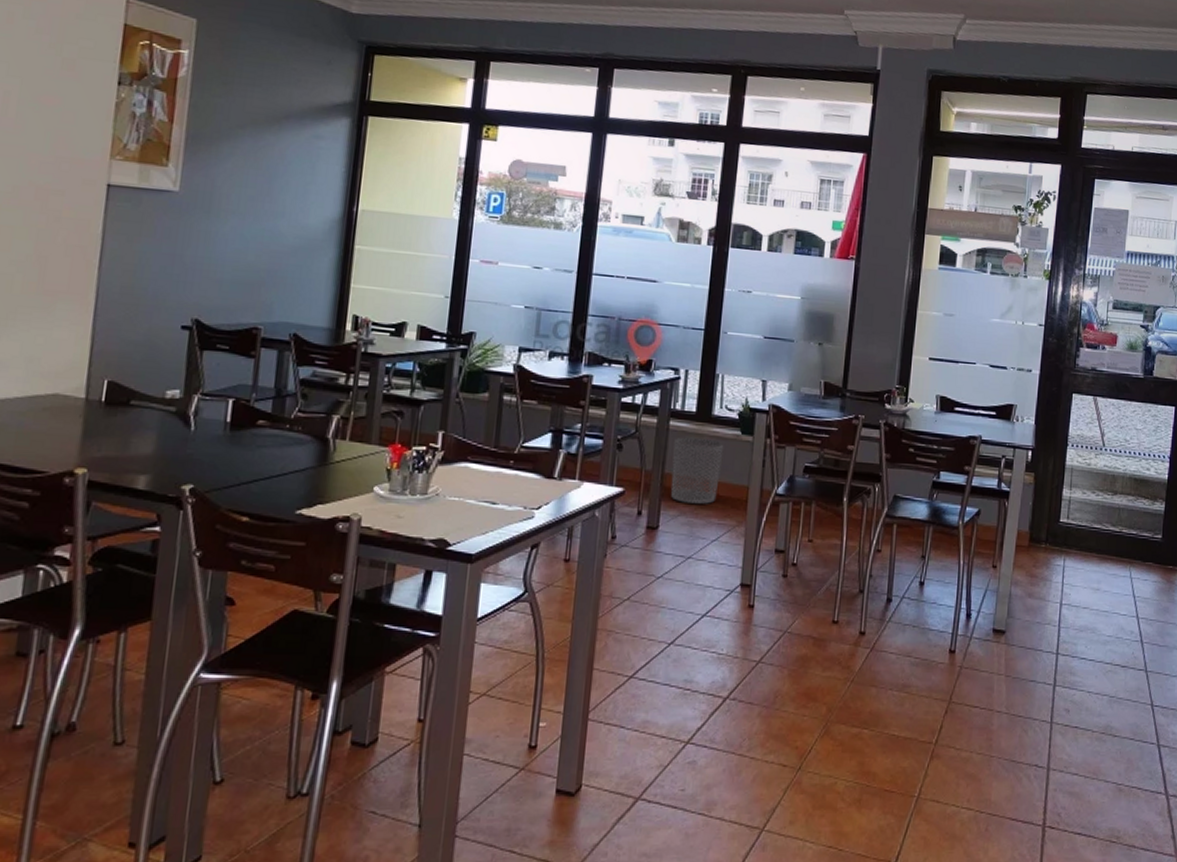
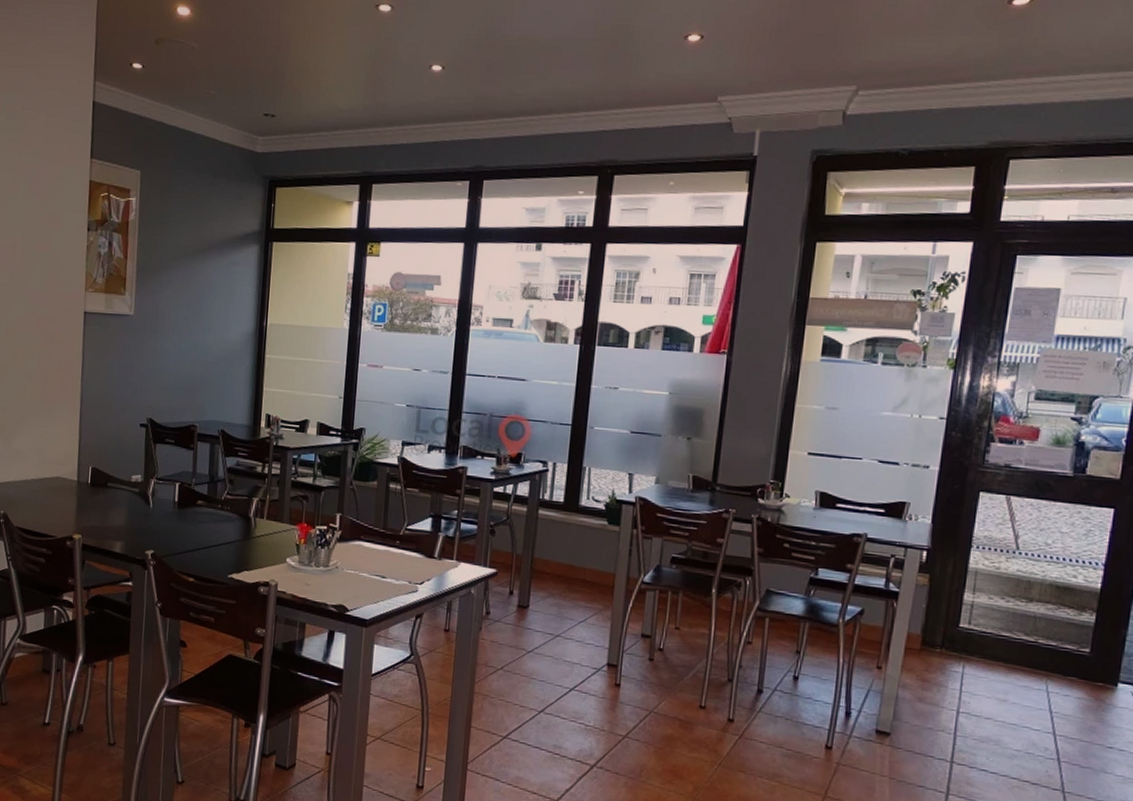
waste bin: present [670,437,724,504] -> none [540,525,591,588]

